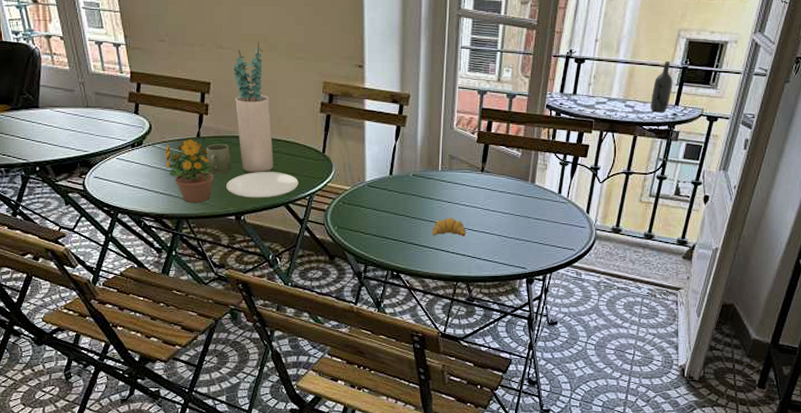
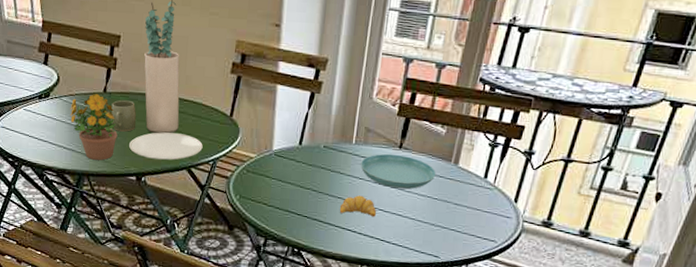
saucer: none [448,177,516,209] -> present [361,154,436,190]
wine bottle: present [650,60,673,113] -> none [602,34,633,94]

